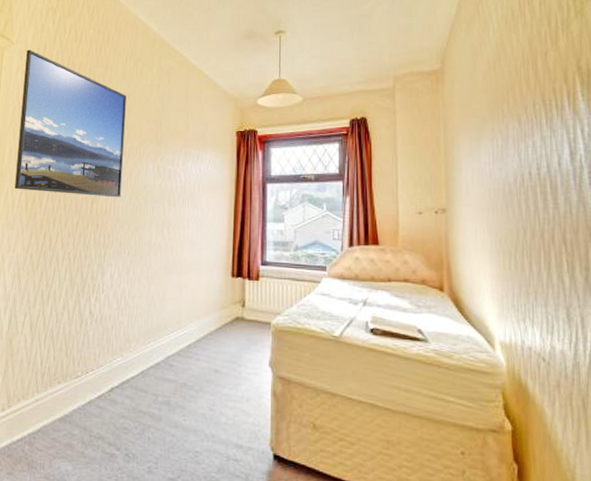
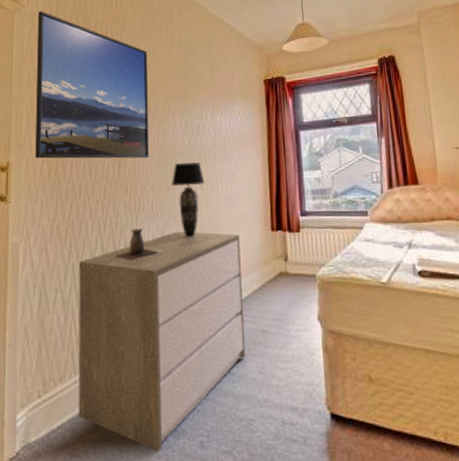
dresser: none [37,269,201,473] -> present [78,231,246,453]
decorative vase: none [83,263,124,293] -> present [117,228,159,260]
table lamp: none [140,205,172,276] -> present [172,162,205,238]

